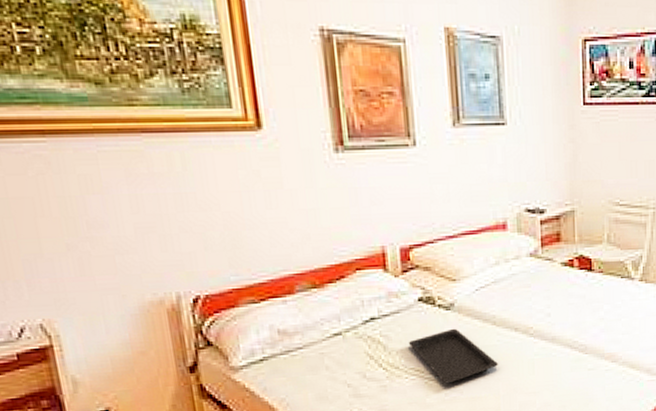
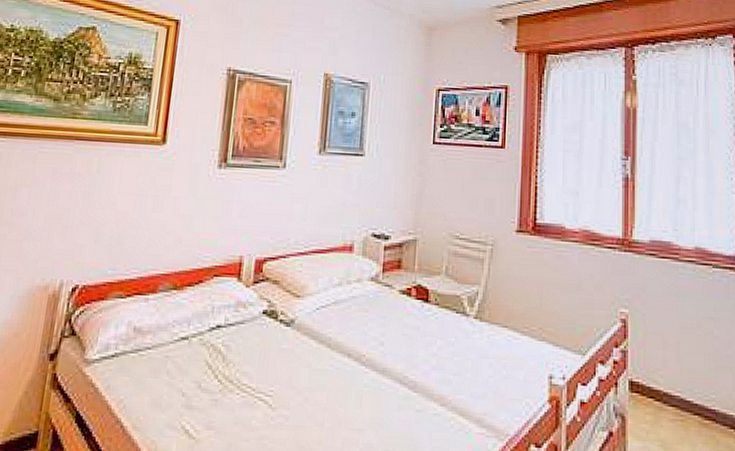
serving tray: present [408,328,498,384] -> none [246,346,327,407]

